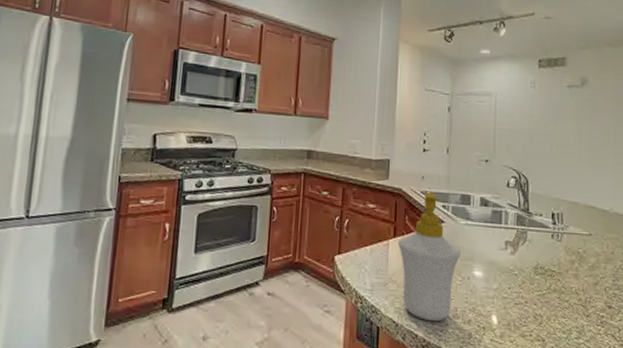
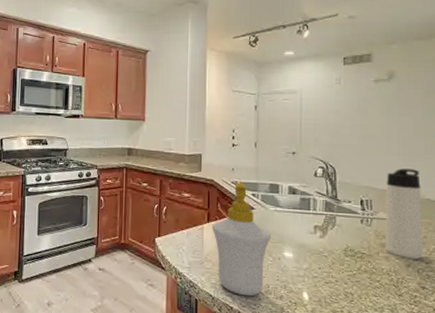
thermos bottle: none [575,180,610,277] -> present [386,168,423,260]

